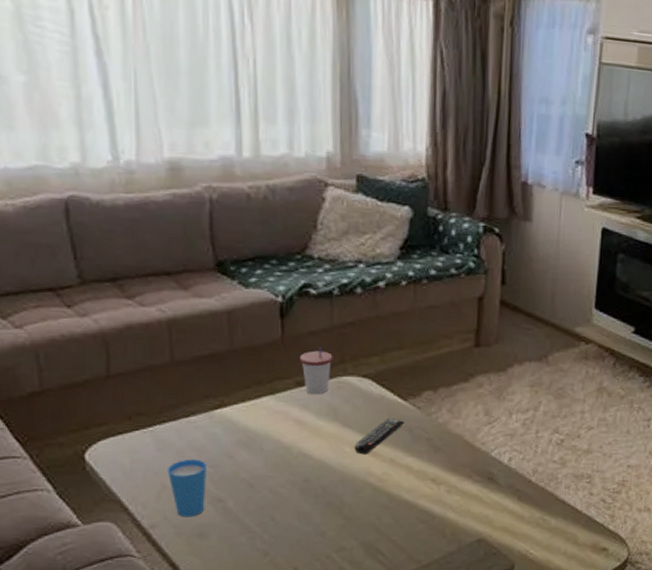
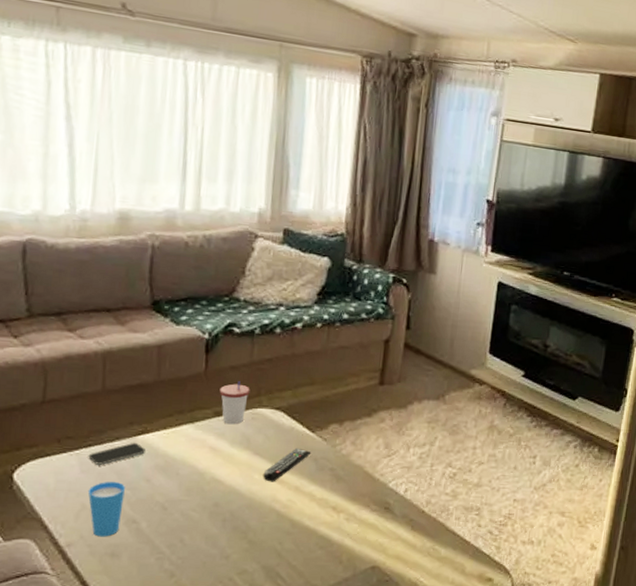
smartphone: none [163,418,224,442] -> present [88,443,145,465]

